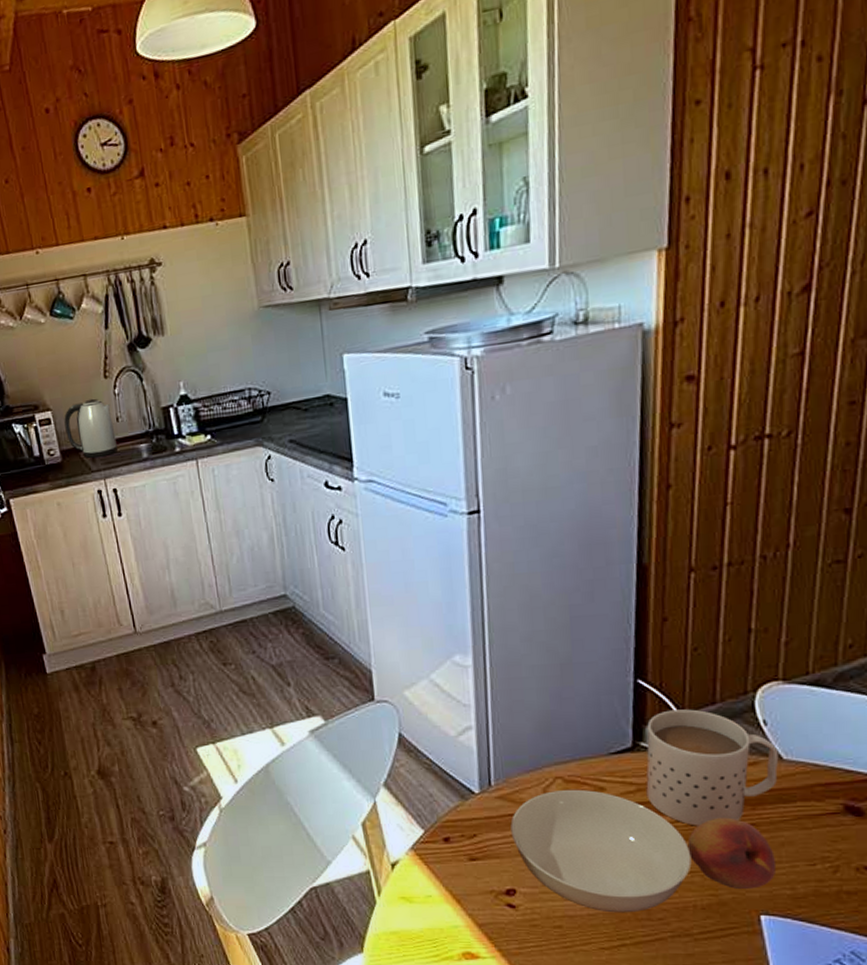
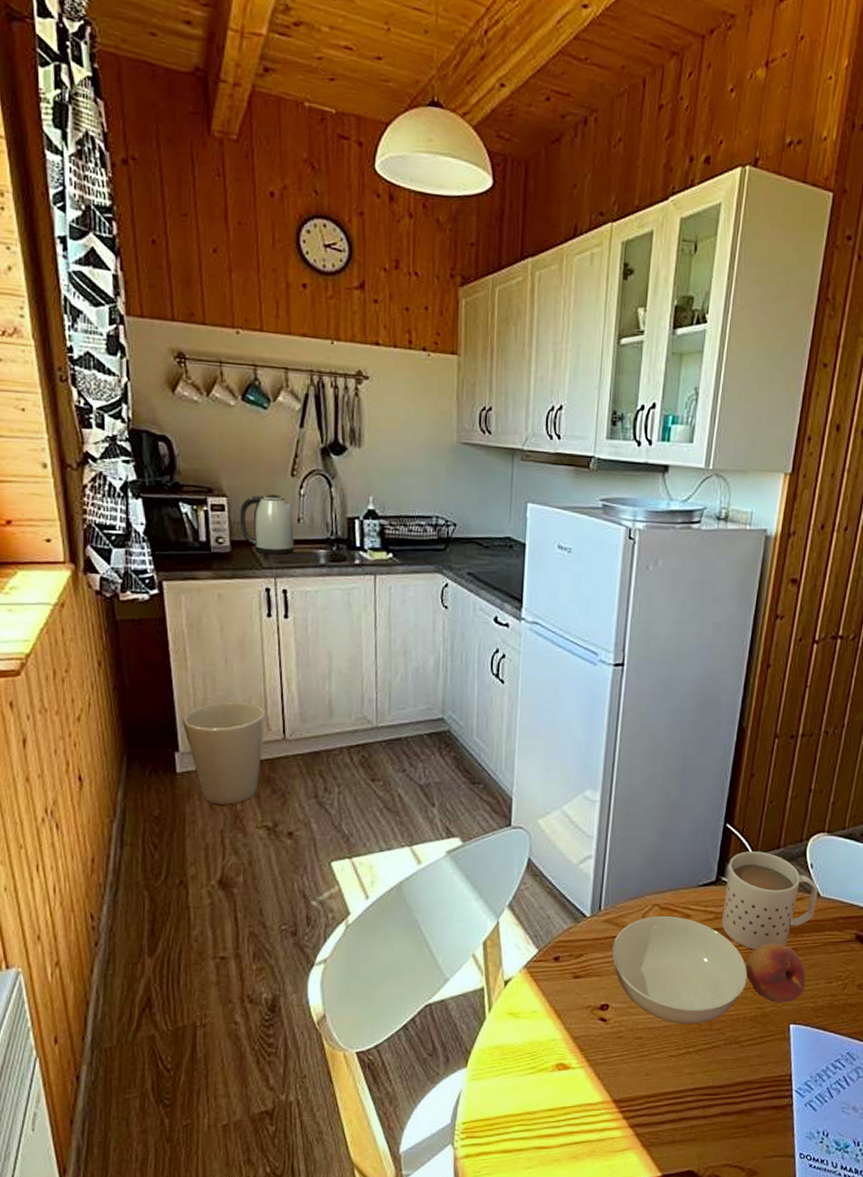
trash can: none [44,601,119,700] -> present [182,701,265,805]

